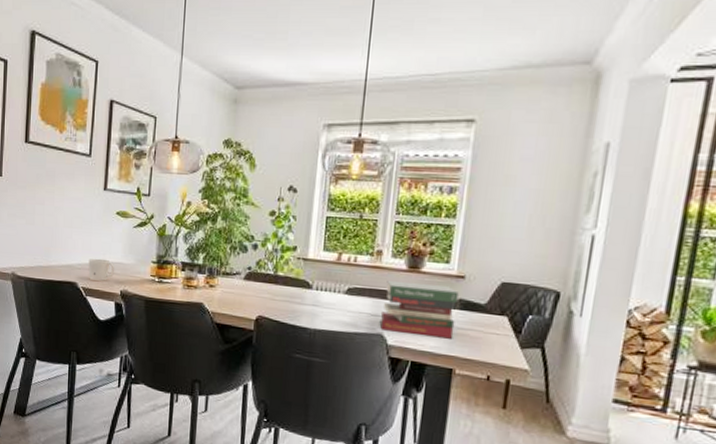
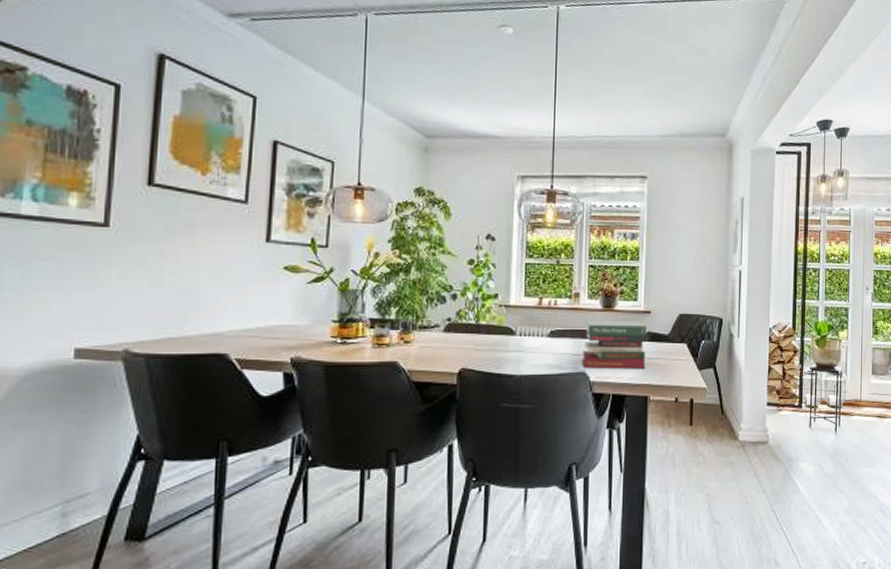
mug: present [88,258,115,282] -> none [244,322,283,350]

